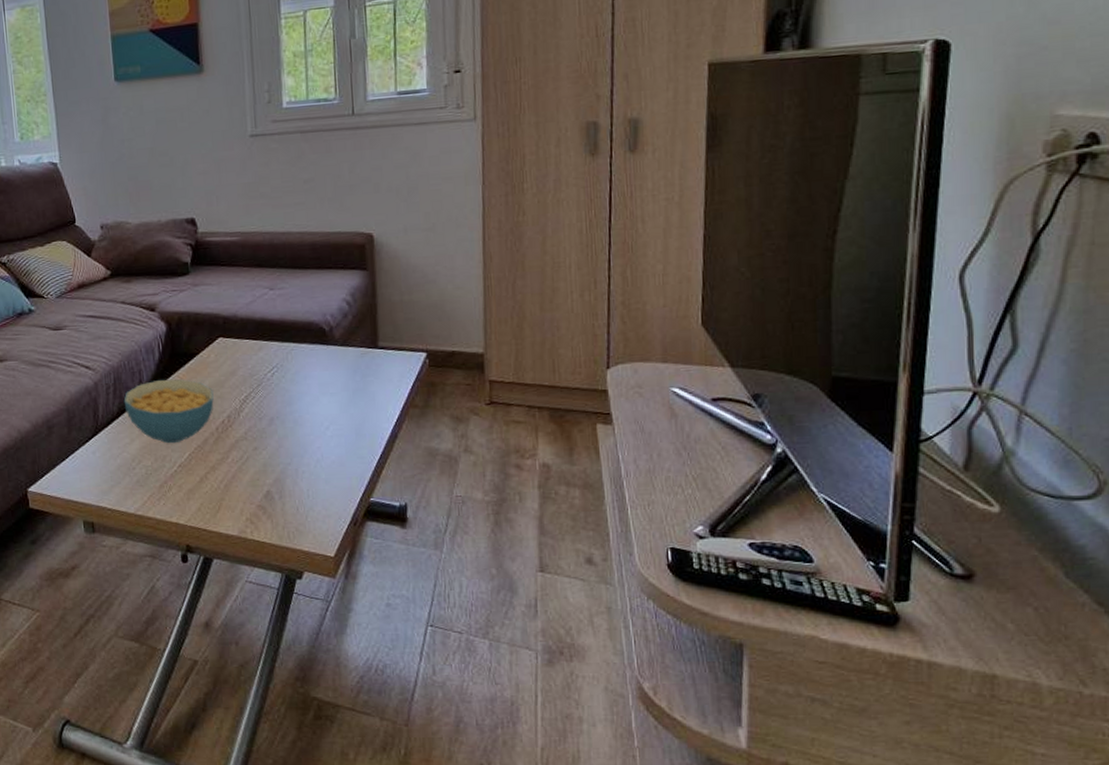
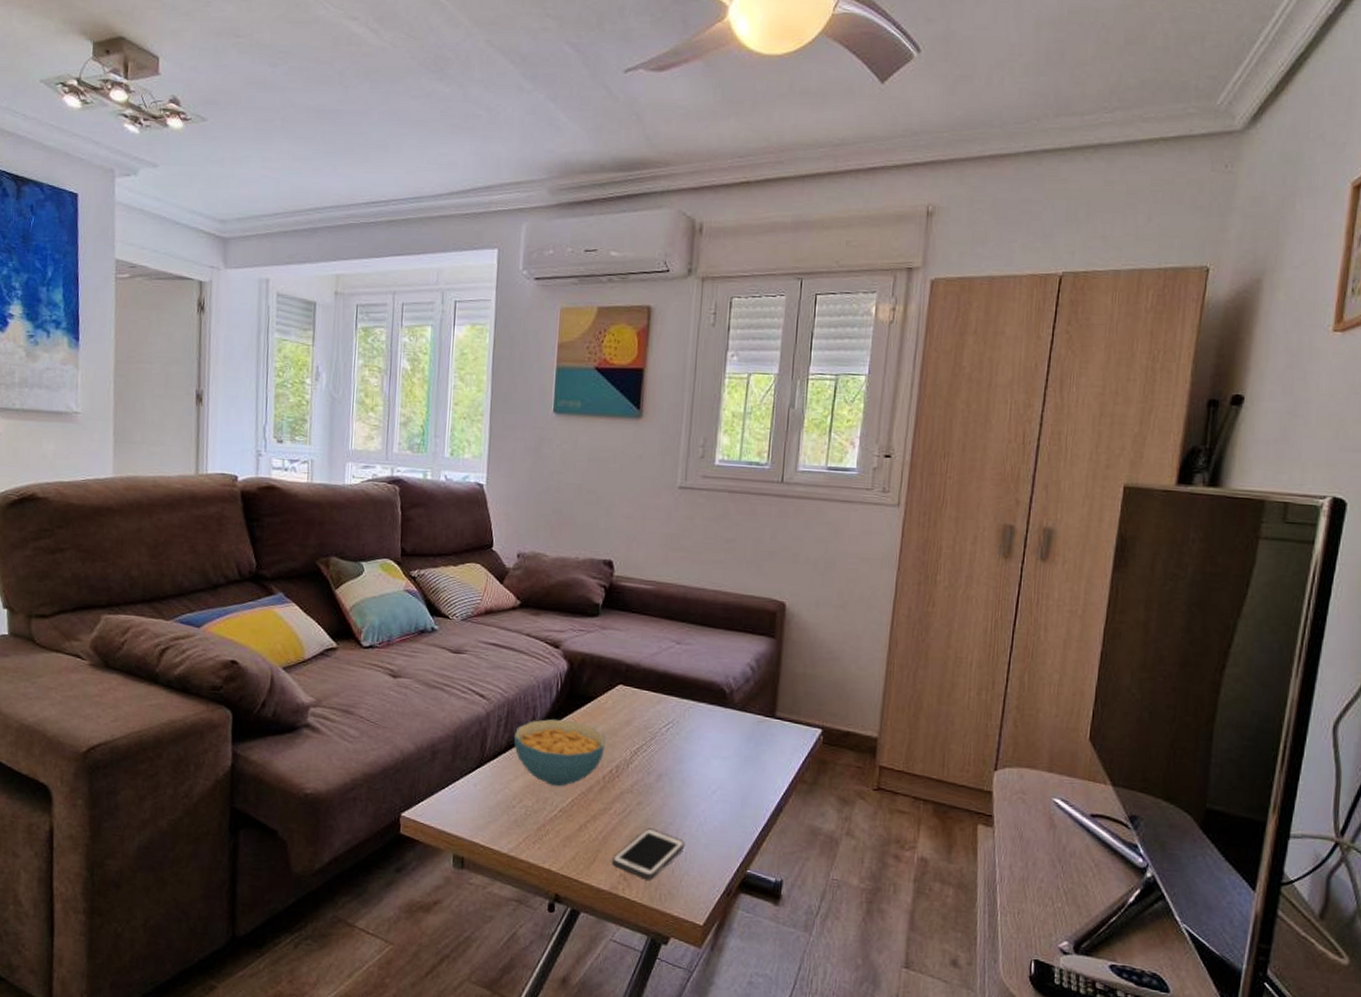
cell phone: none [237,471,306,520] -> present [612,828,685,880]

